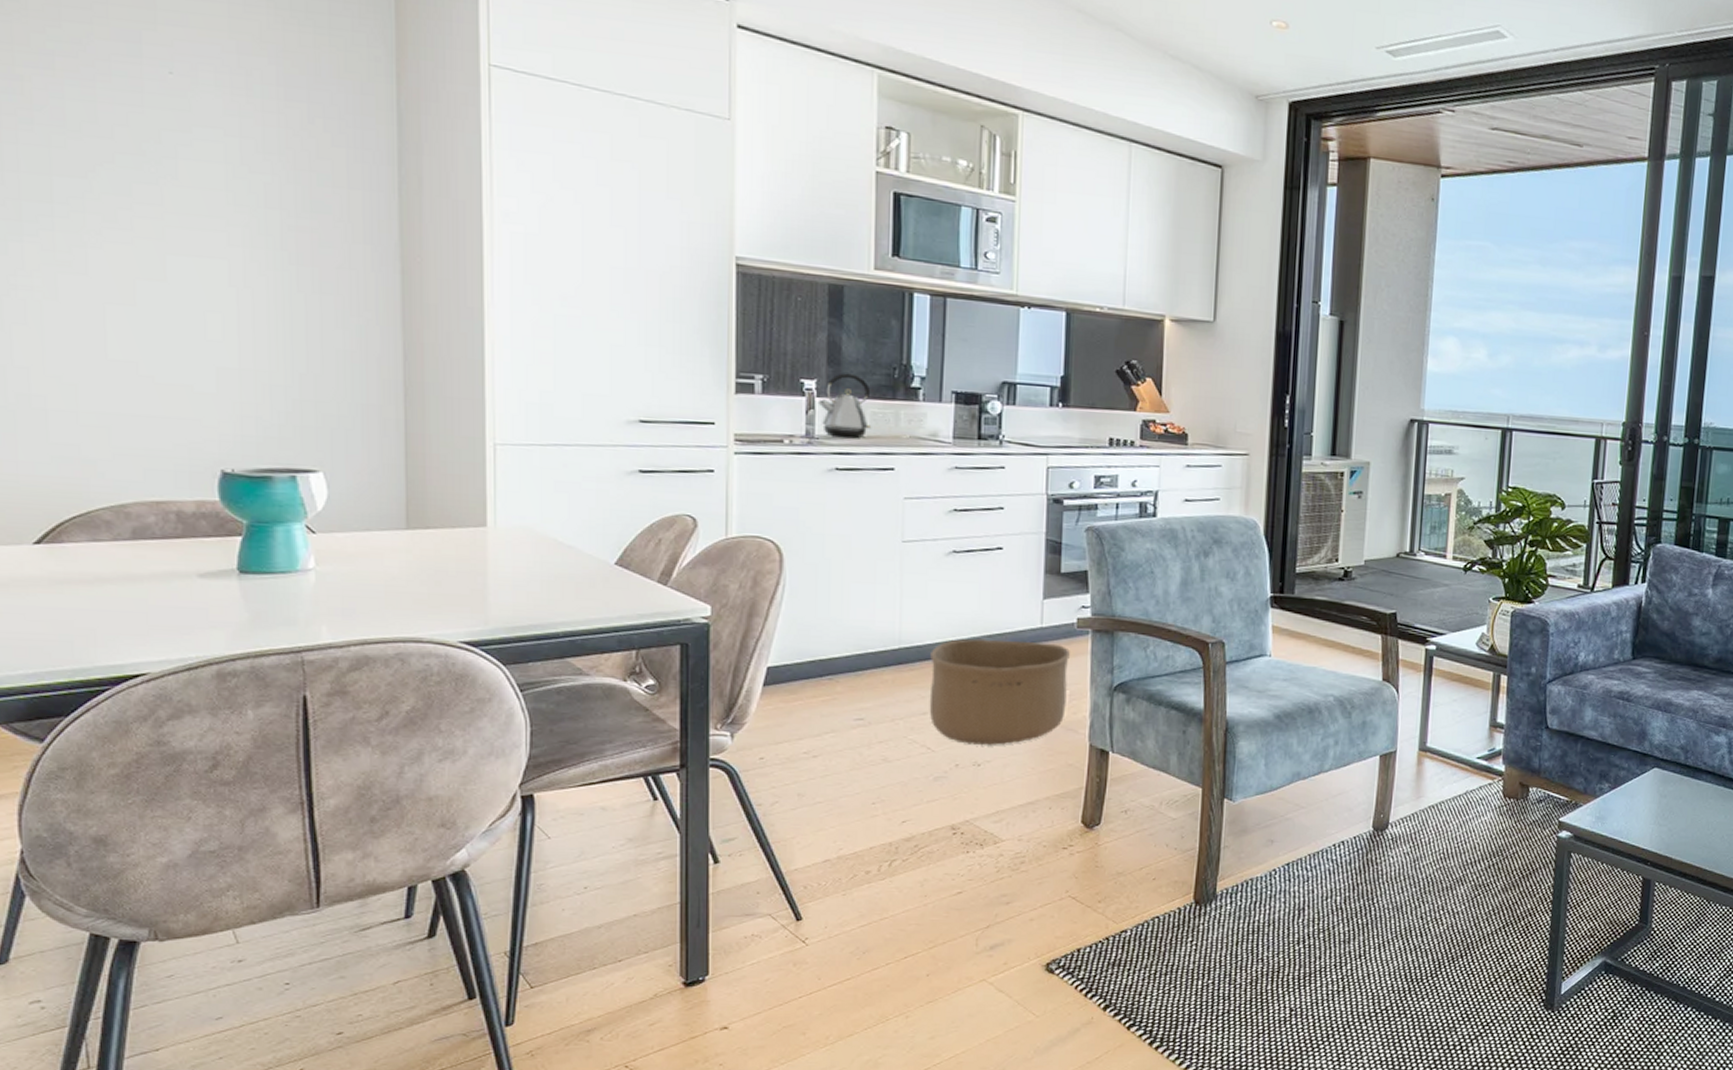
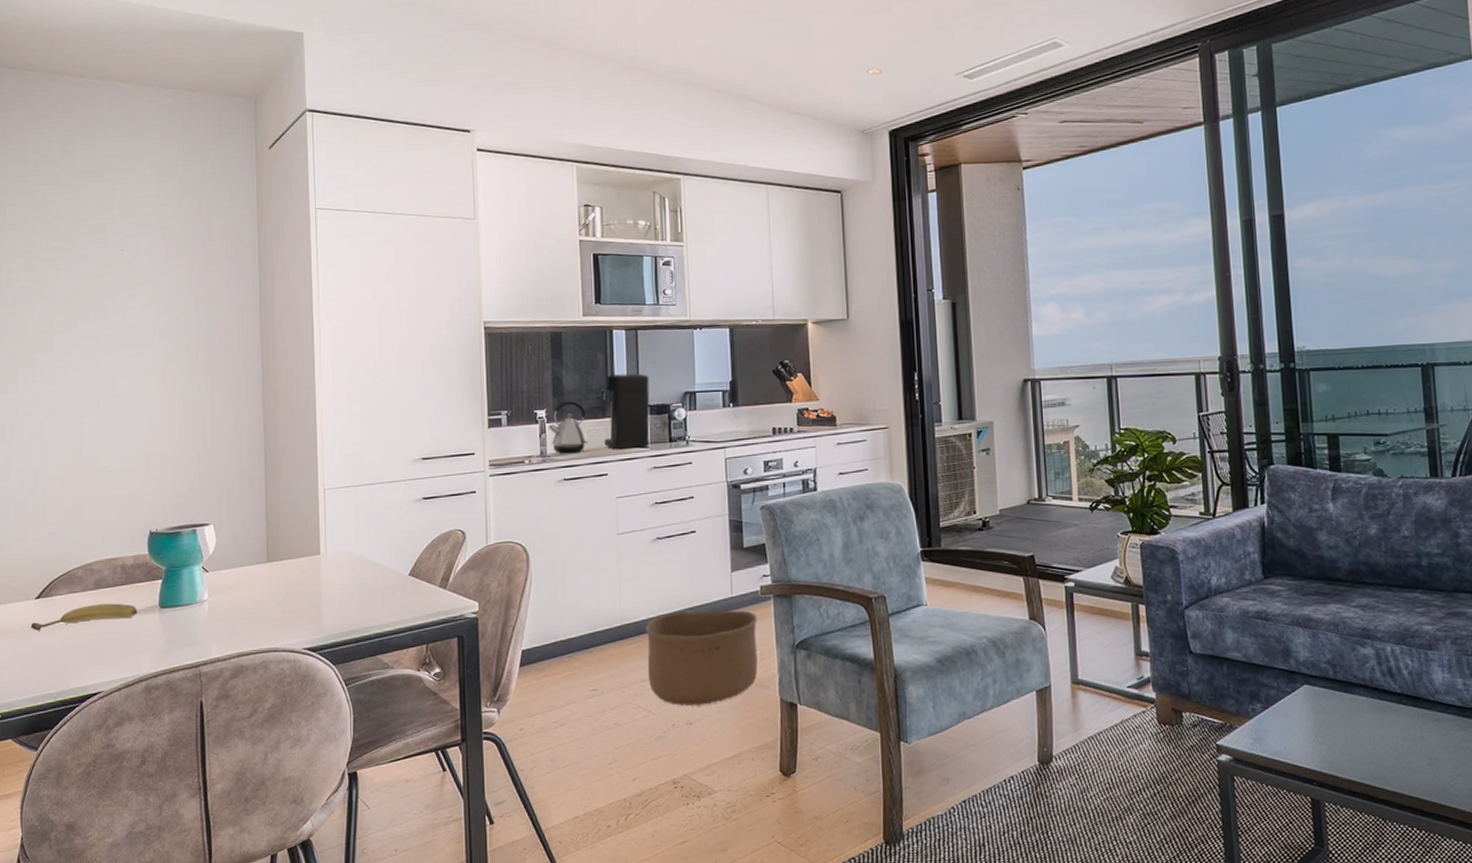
fruit: none [26,559,204,587] -> present [30,603,138,631]
coffee maker: none [893,348,957,442] -> present [605,373,650,450]

